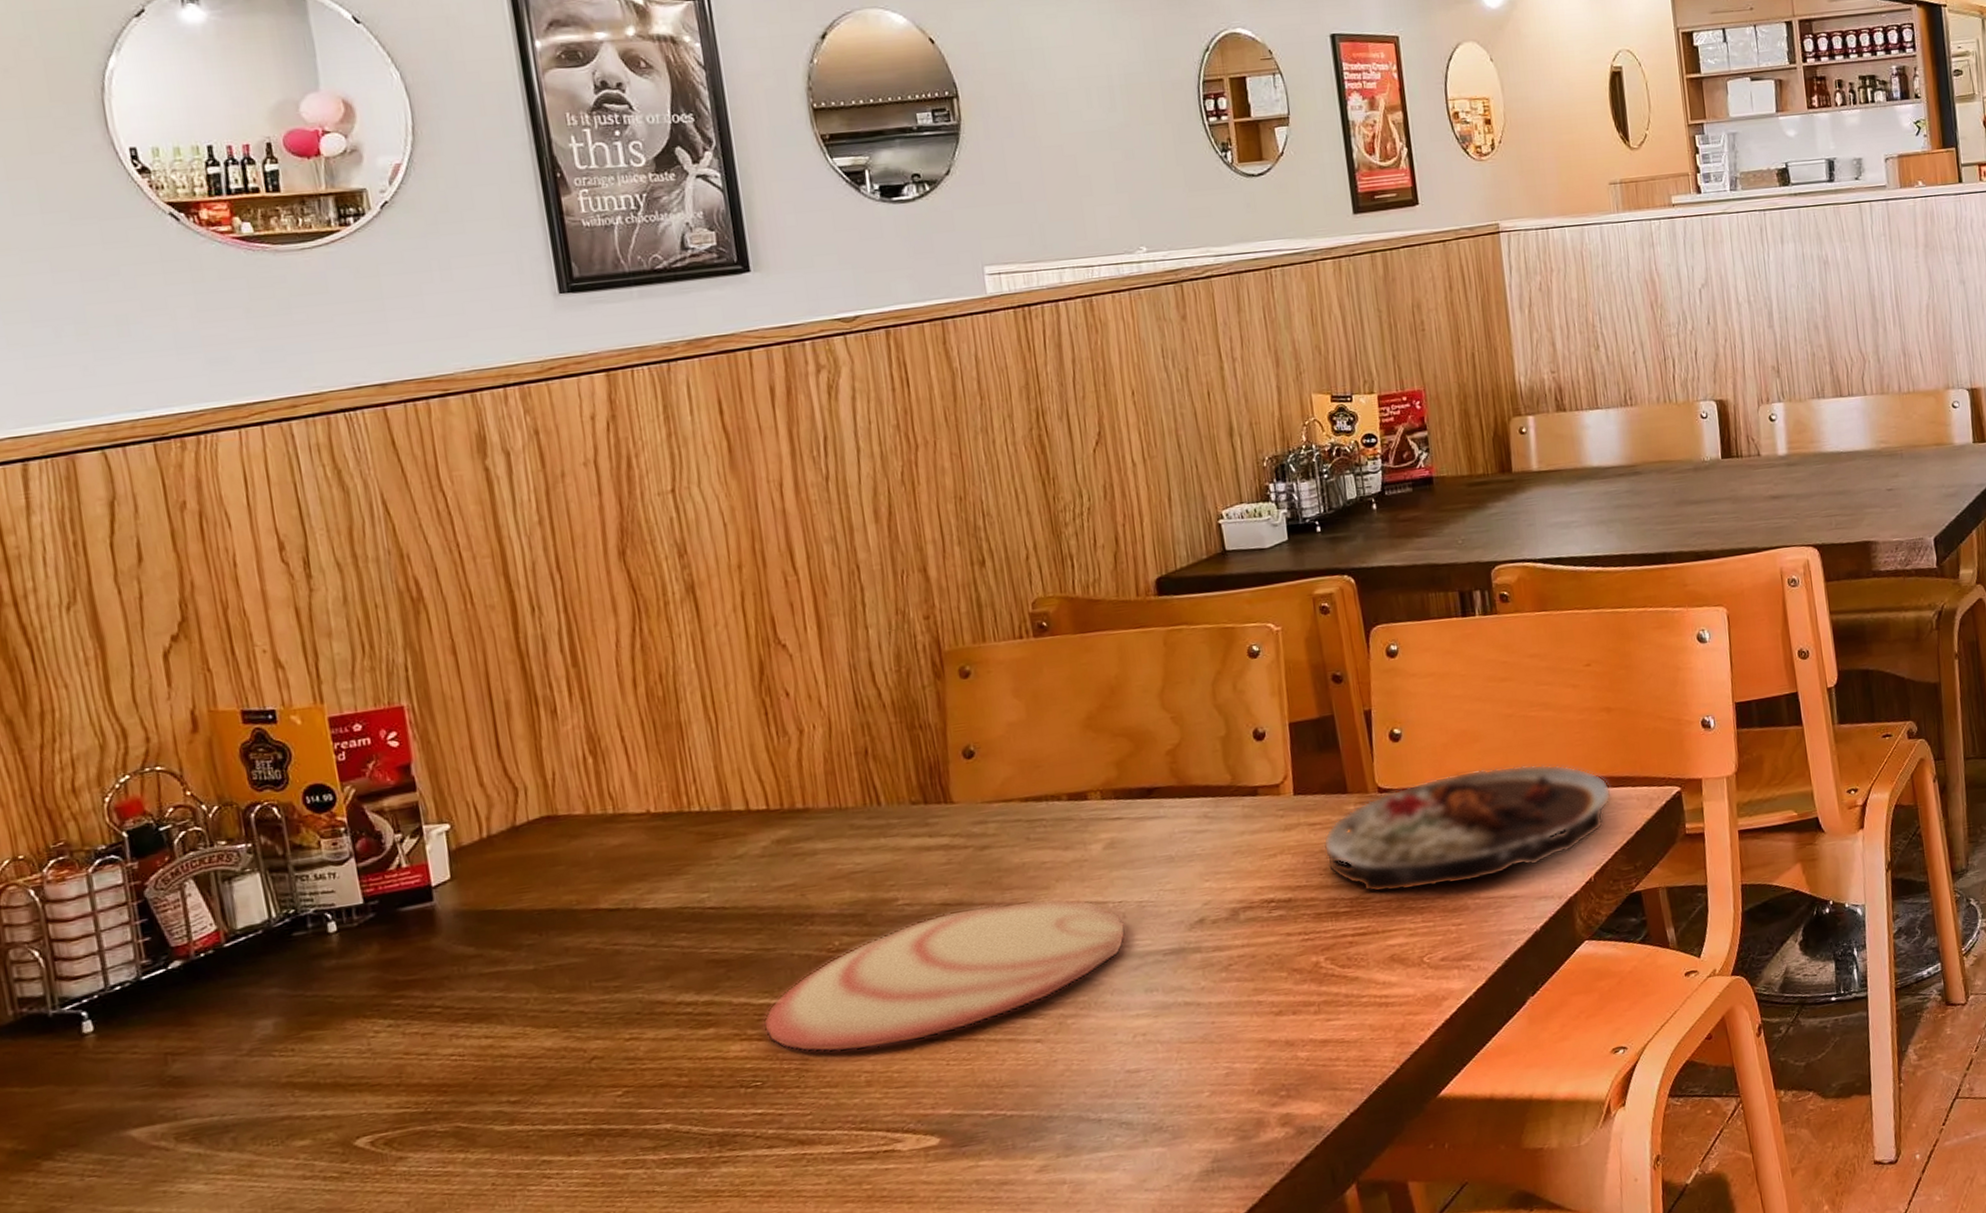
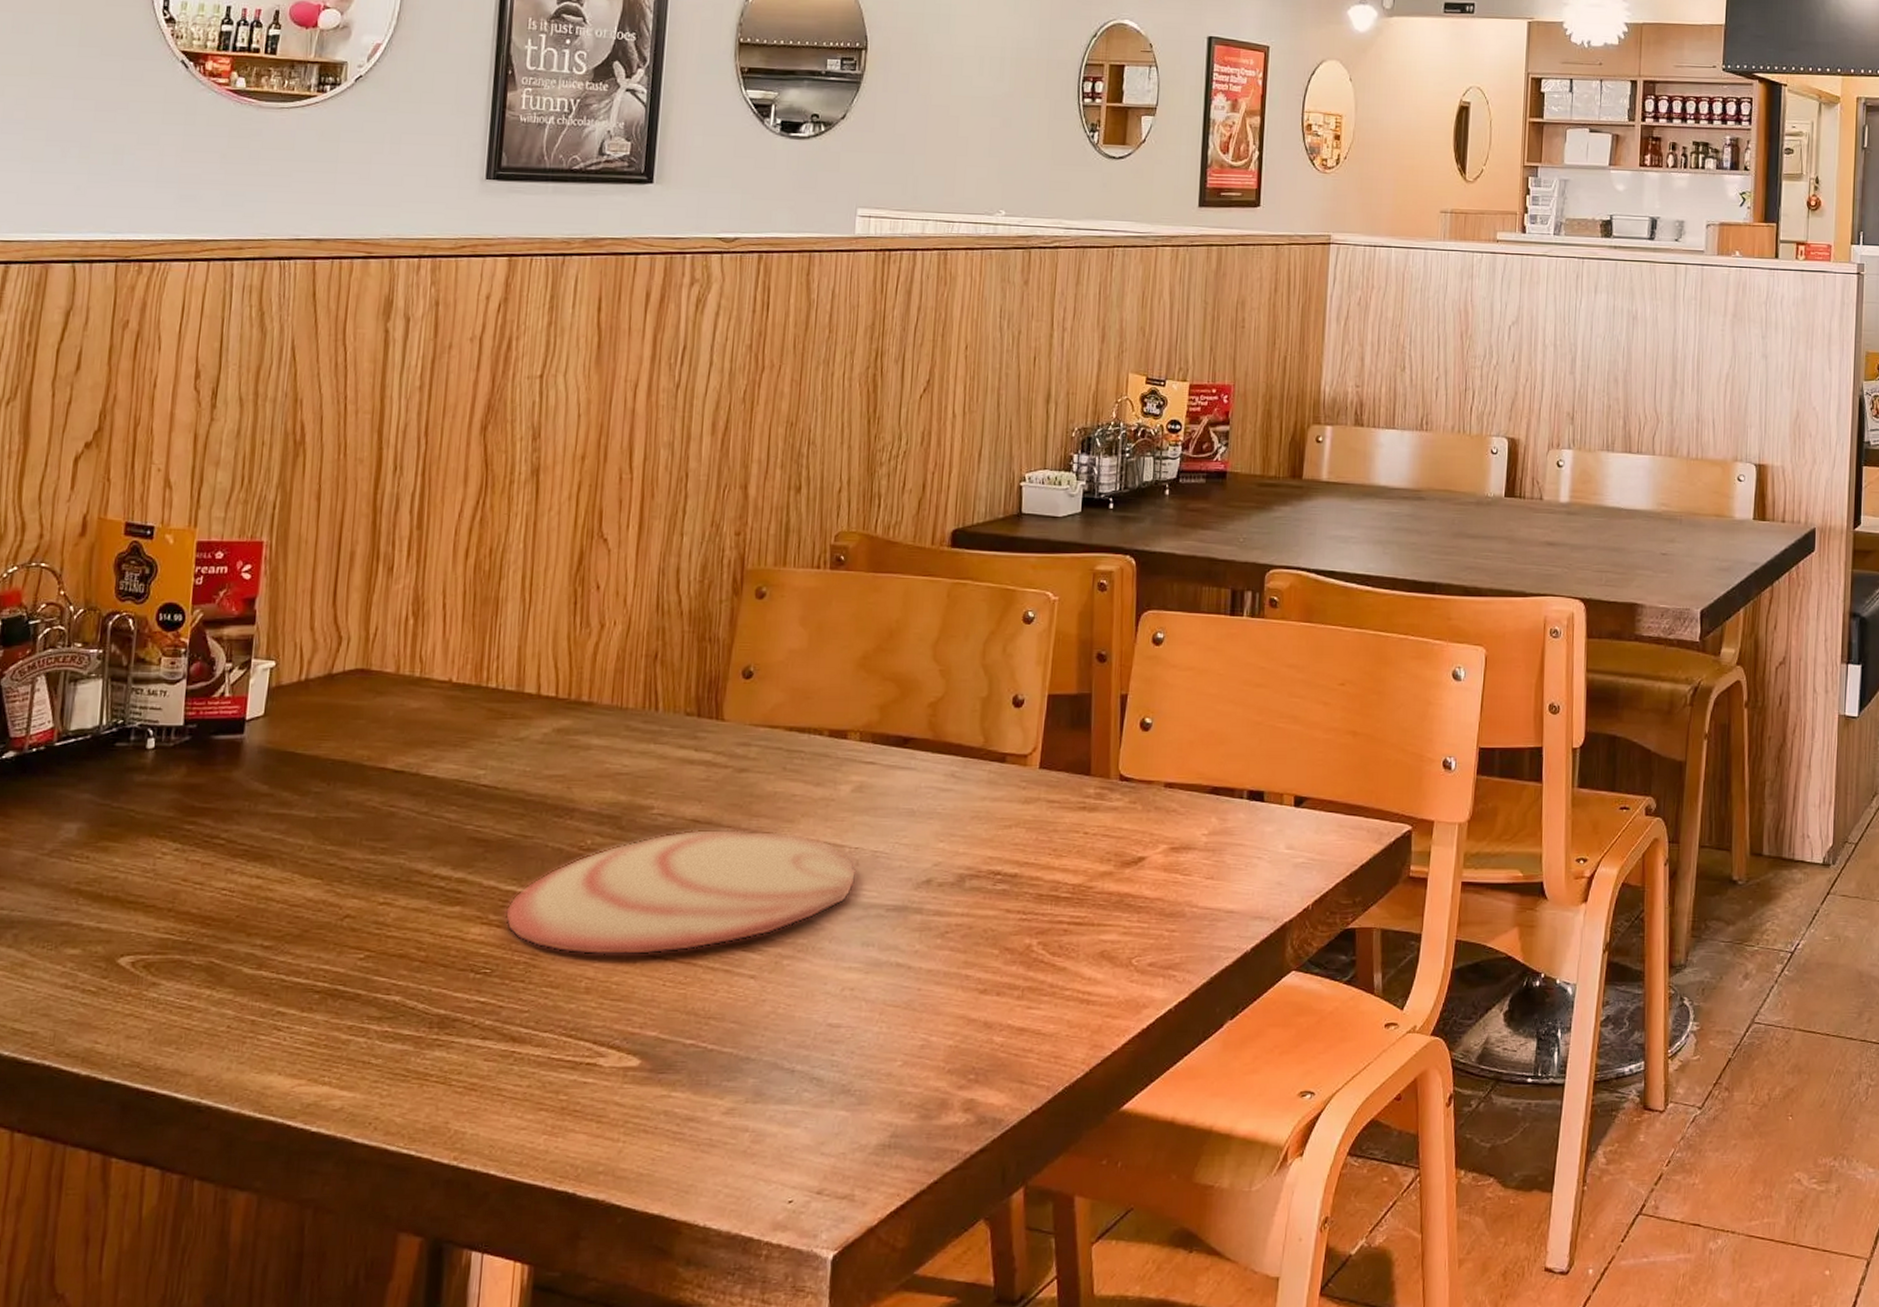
plate: present [1323,764,1612,893] -> none [1057,773,1343,888]

